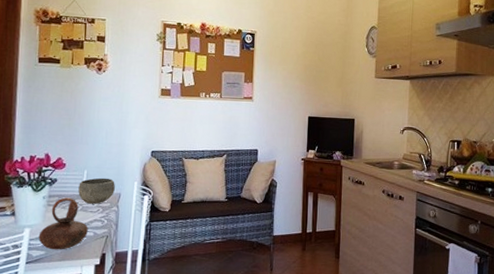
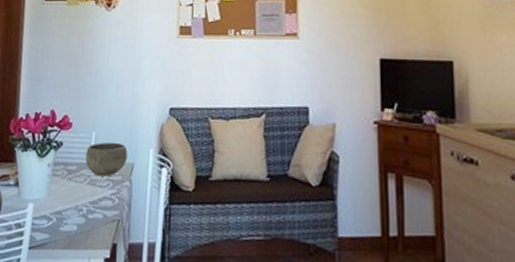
teapot: present [38,197,88,250] -> none [42,166,97,235]

